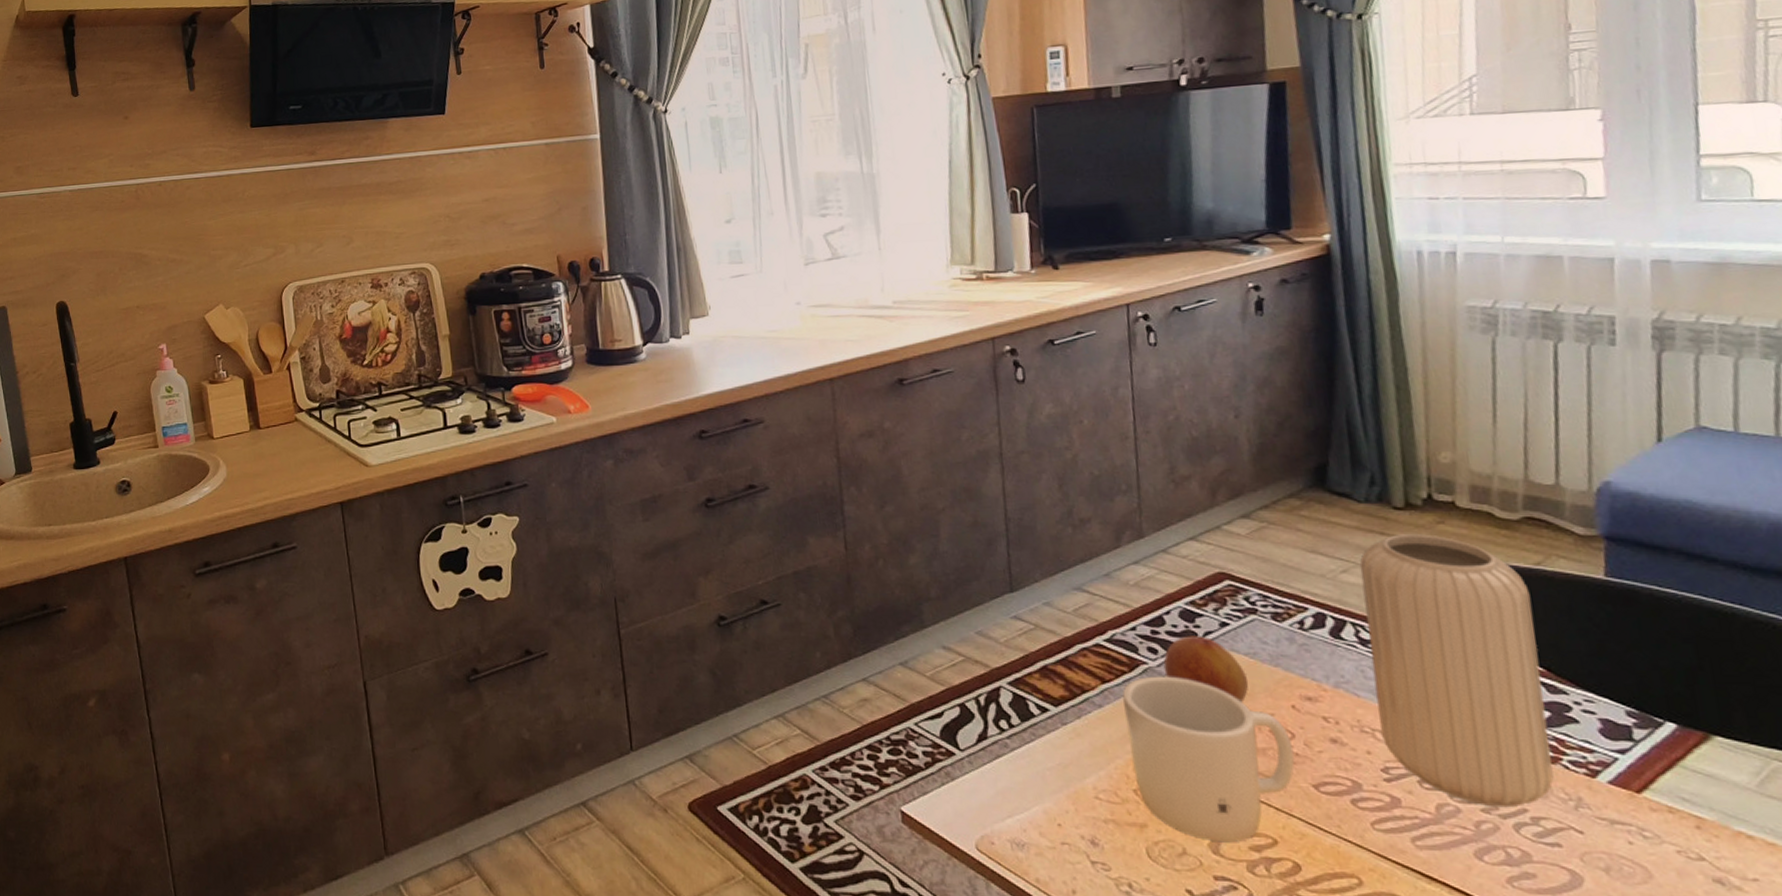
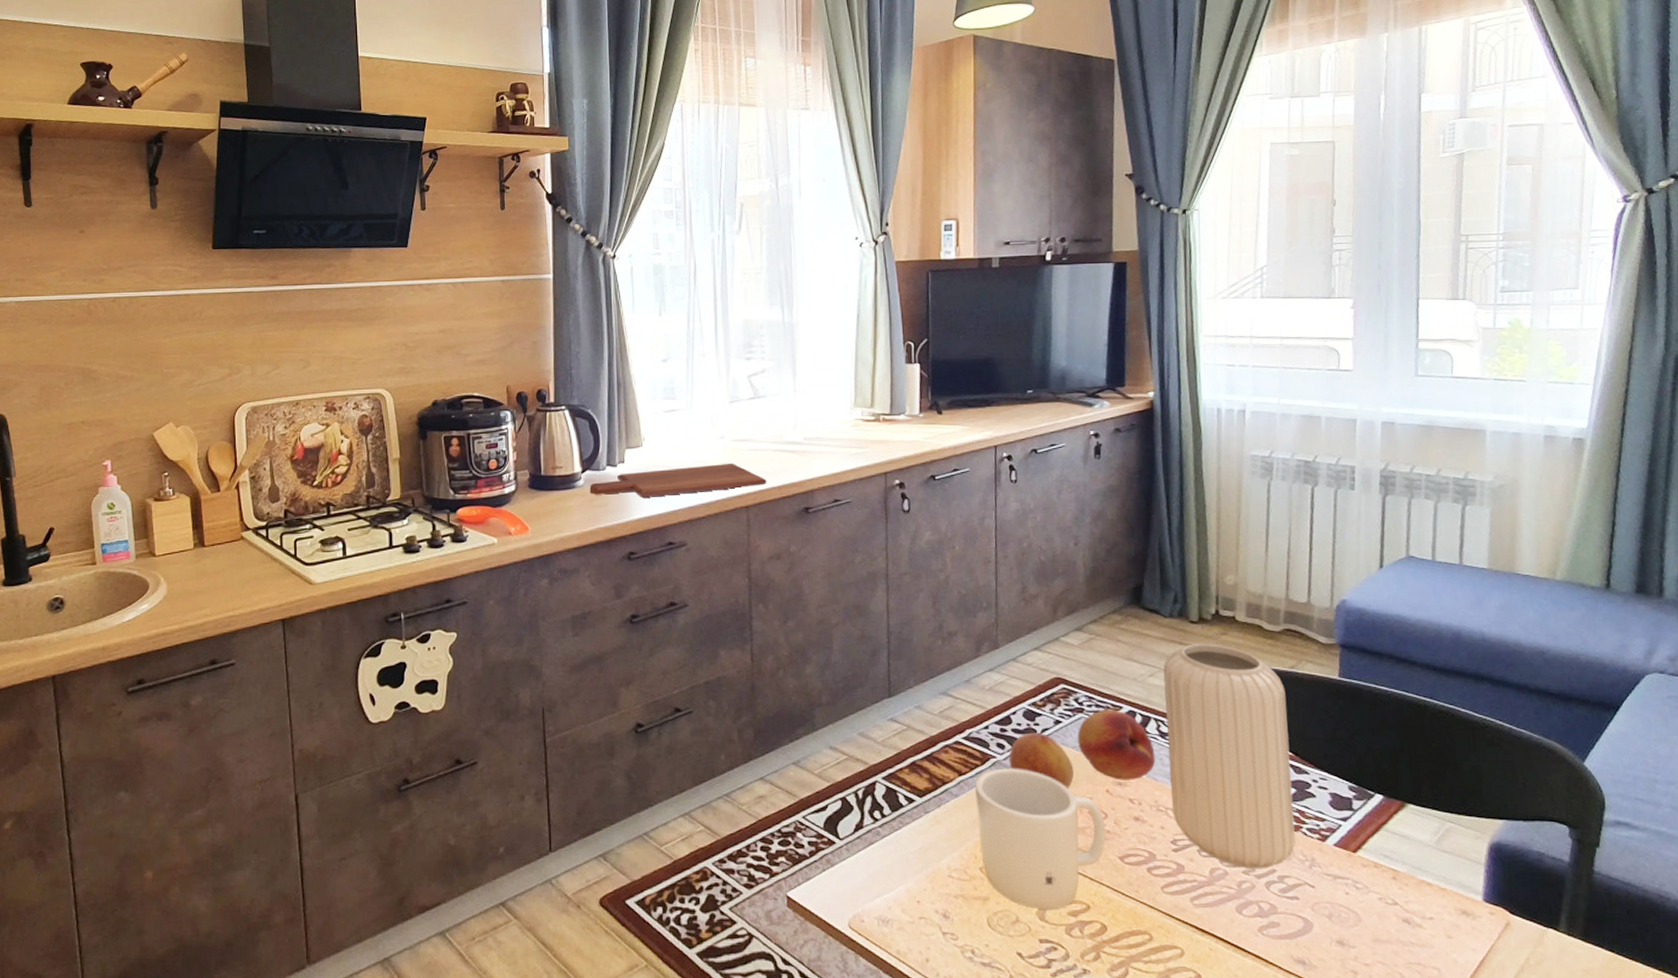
cutting board: none [652,331,853,371] -> present [589,462,767,498]
fruit: none [1250,611,1356,695] -> present [1077,709,1156,780]

